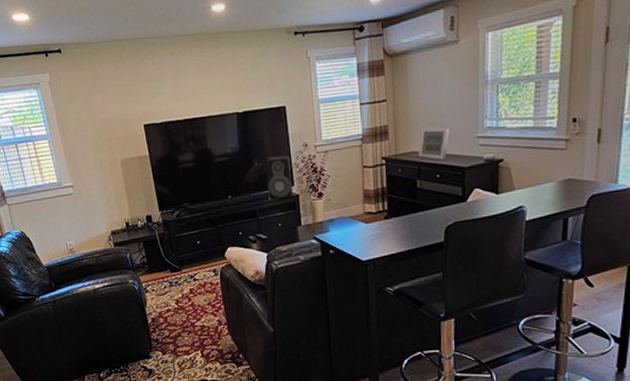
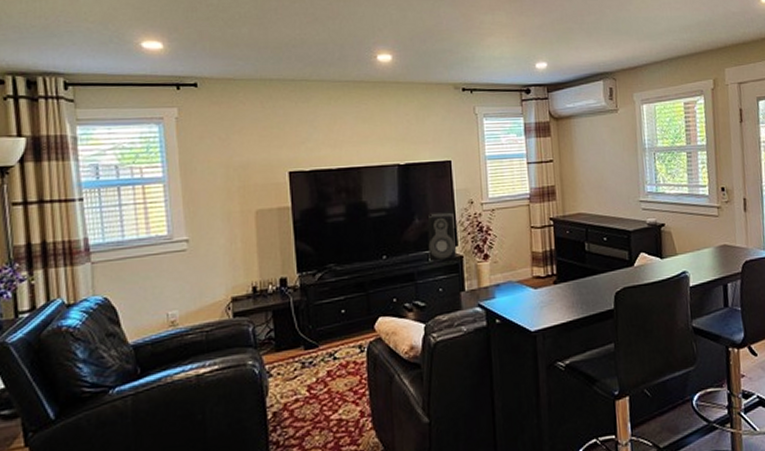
picture frame: present [418,126,450,160] -> none [585,189,615,223]

